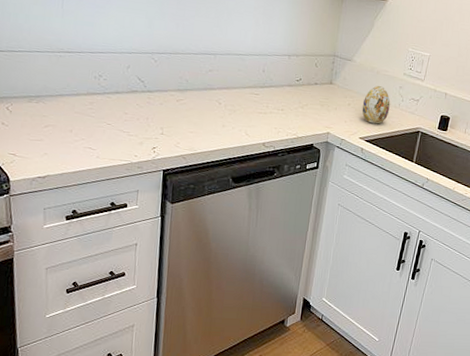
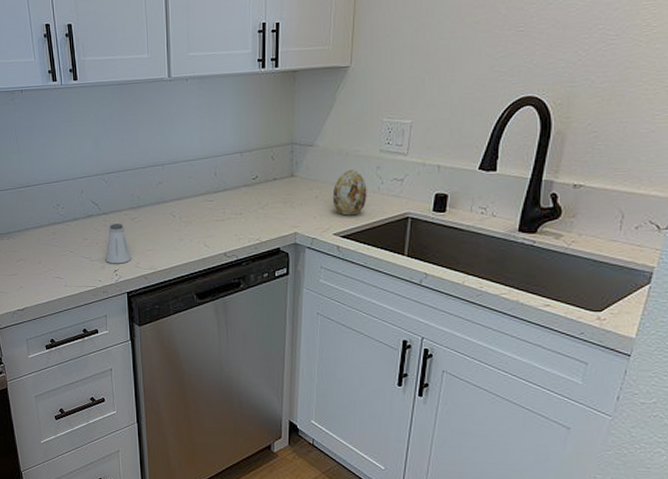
saltshaker: none [144,102,173,142] -> present [105,224,132,264]

